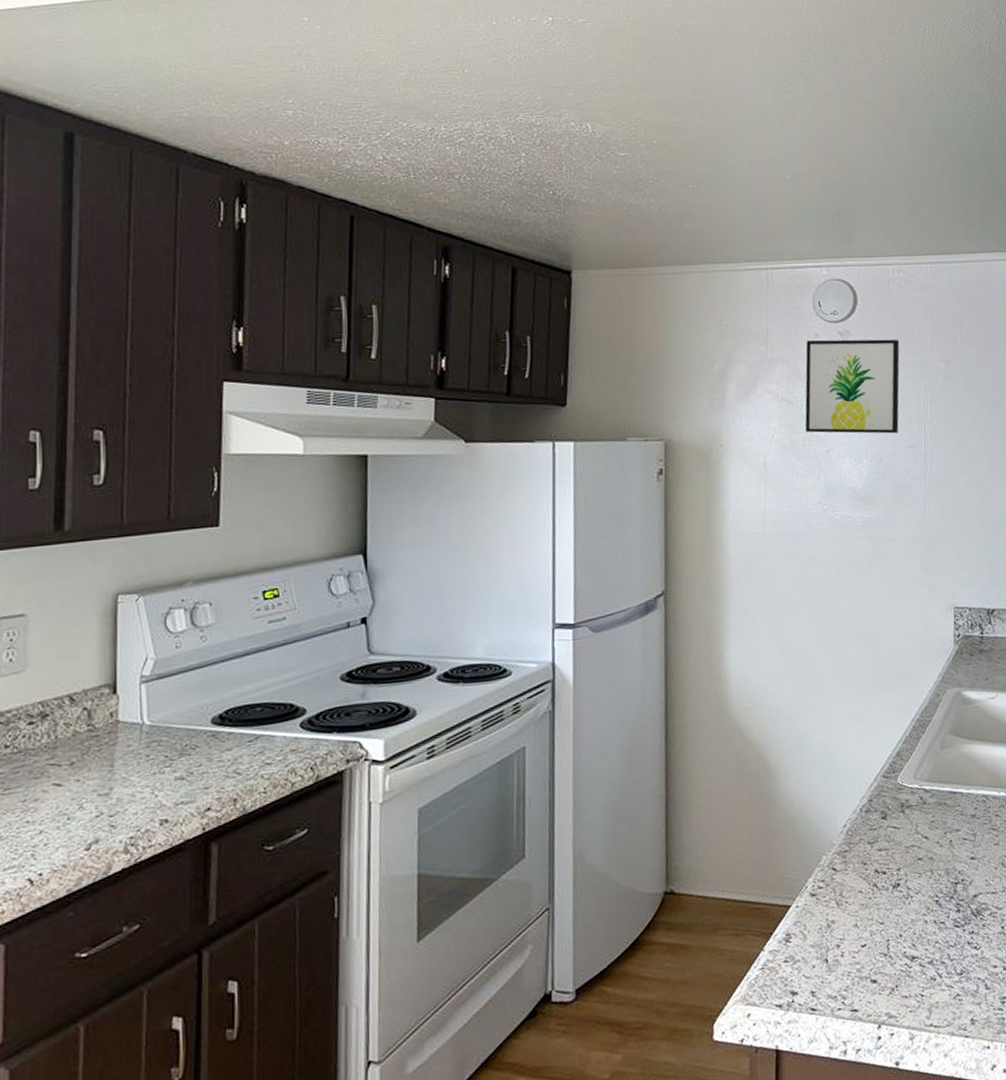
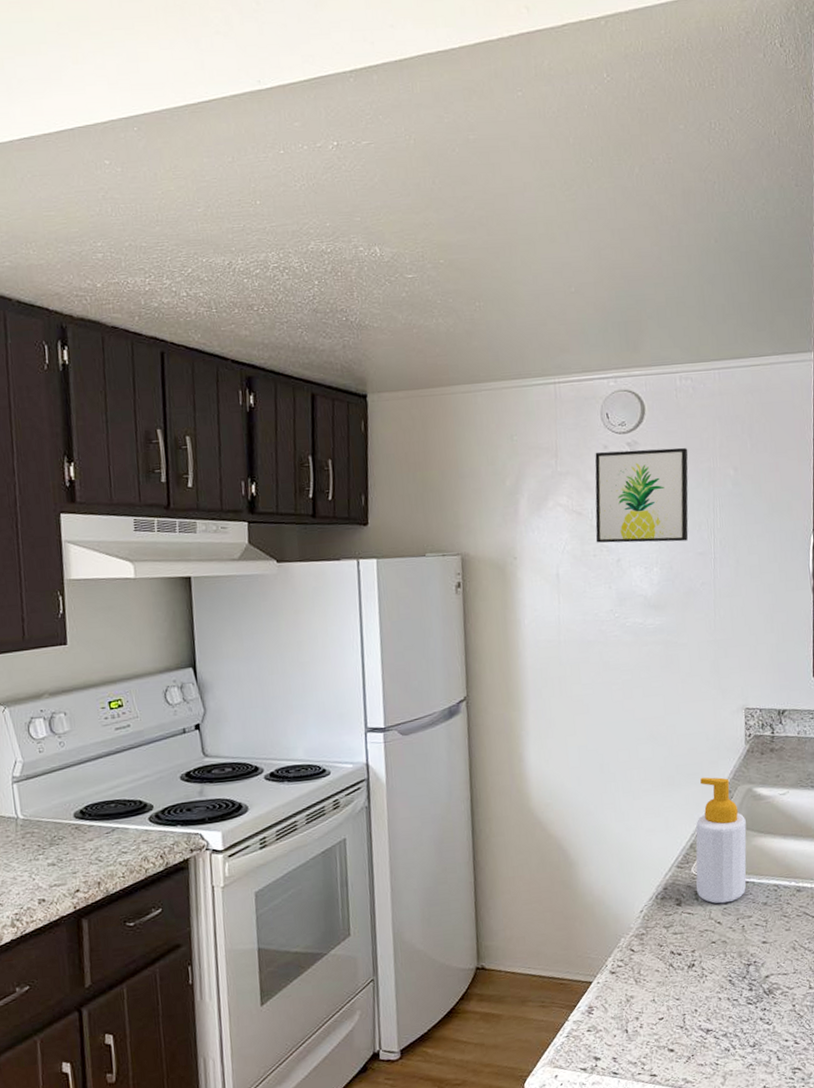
soap bottle: none [902,679,955,817] -> present [696,777,747,904]

